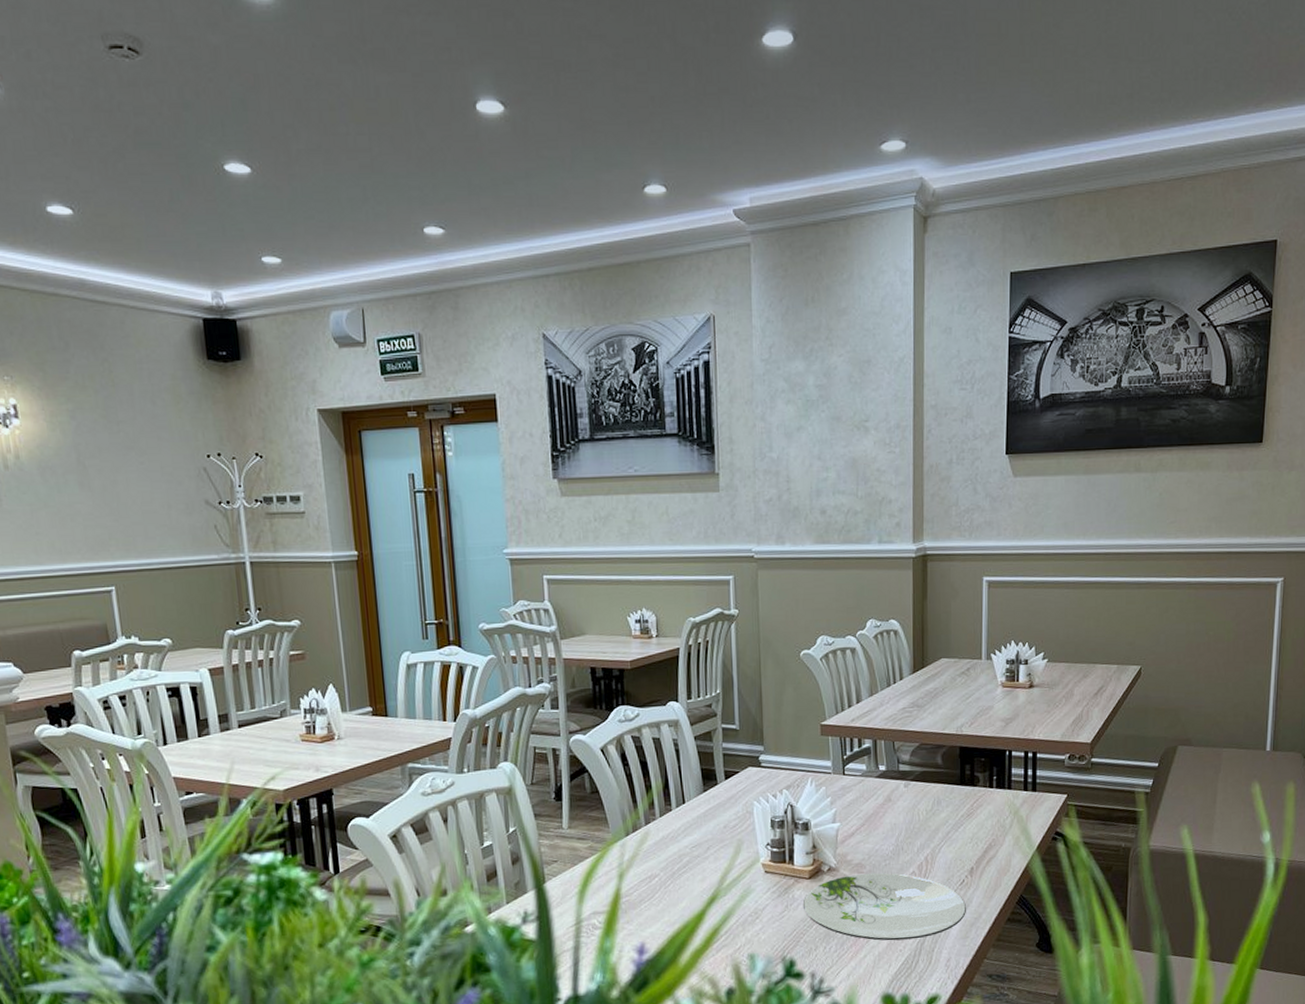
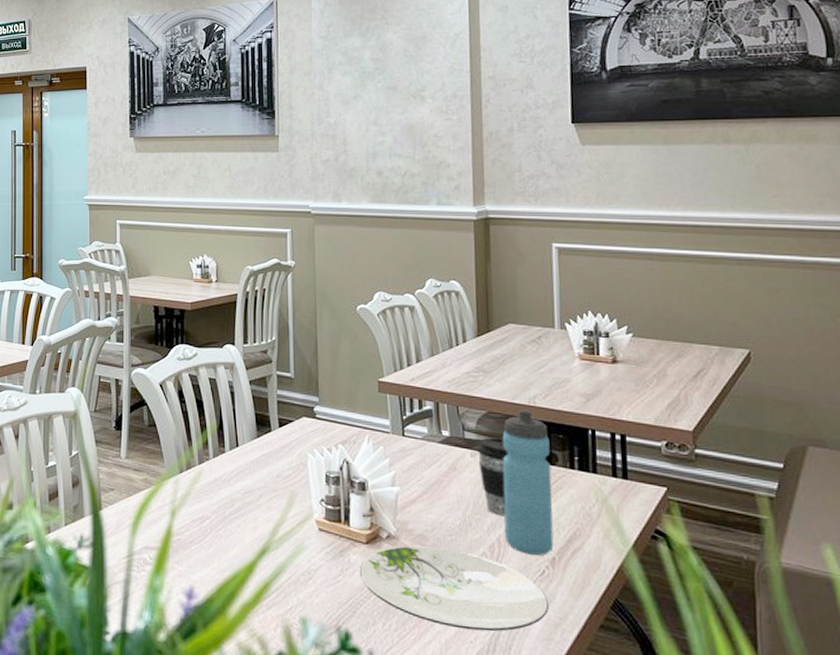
coffee cup: none [909,766,937,838] -> present [476,437,509,517]
water bottle: none [931,738,973,868] -> present [502,409,554,555]

